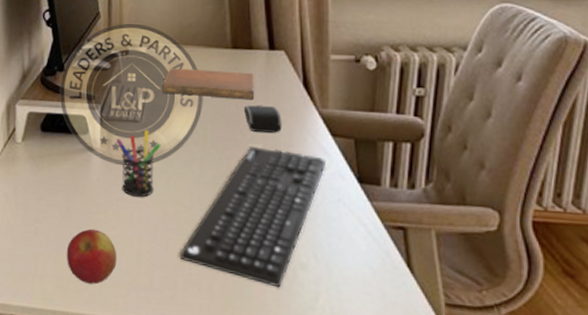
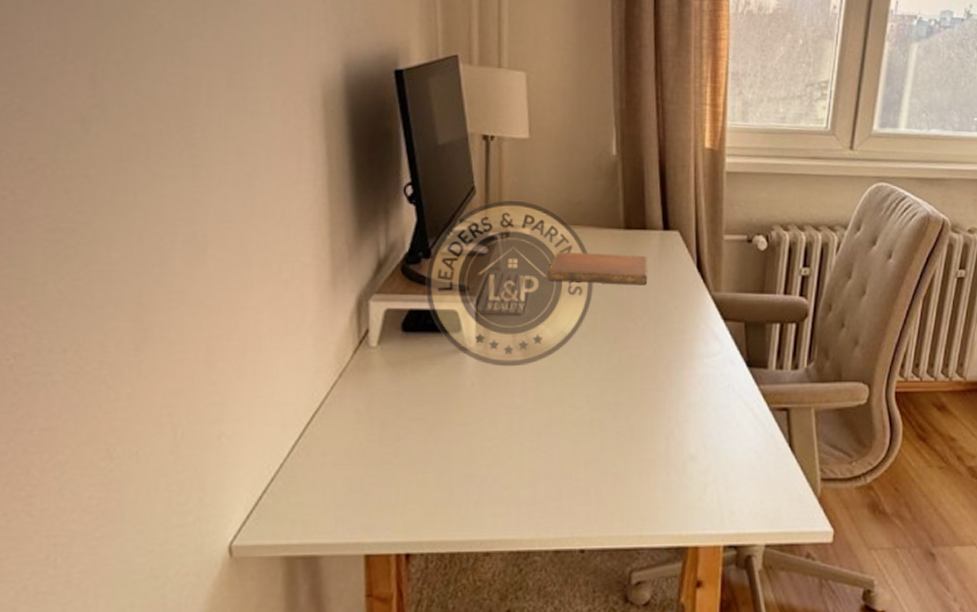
apple: present [66,228,117,284] -> none [434,442,495,505]
pen holder: present [116,130,161,197] -> none [495,324,546,400]
keyboard: present [181,146,327,288] -> none [567,335,718,483]
computer mouse: present [243,104,282,133] -> none [636,290,675,320]

